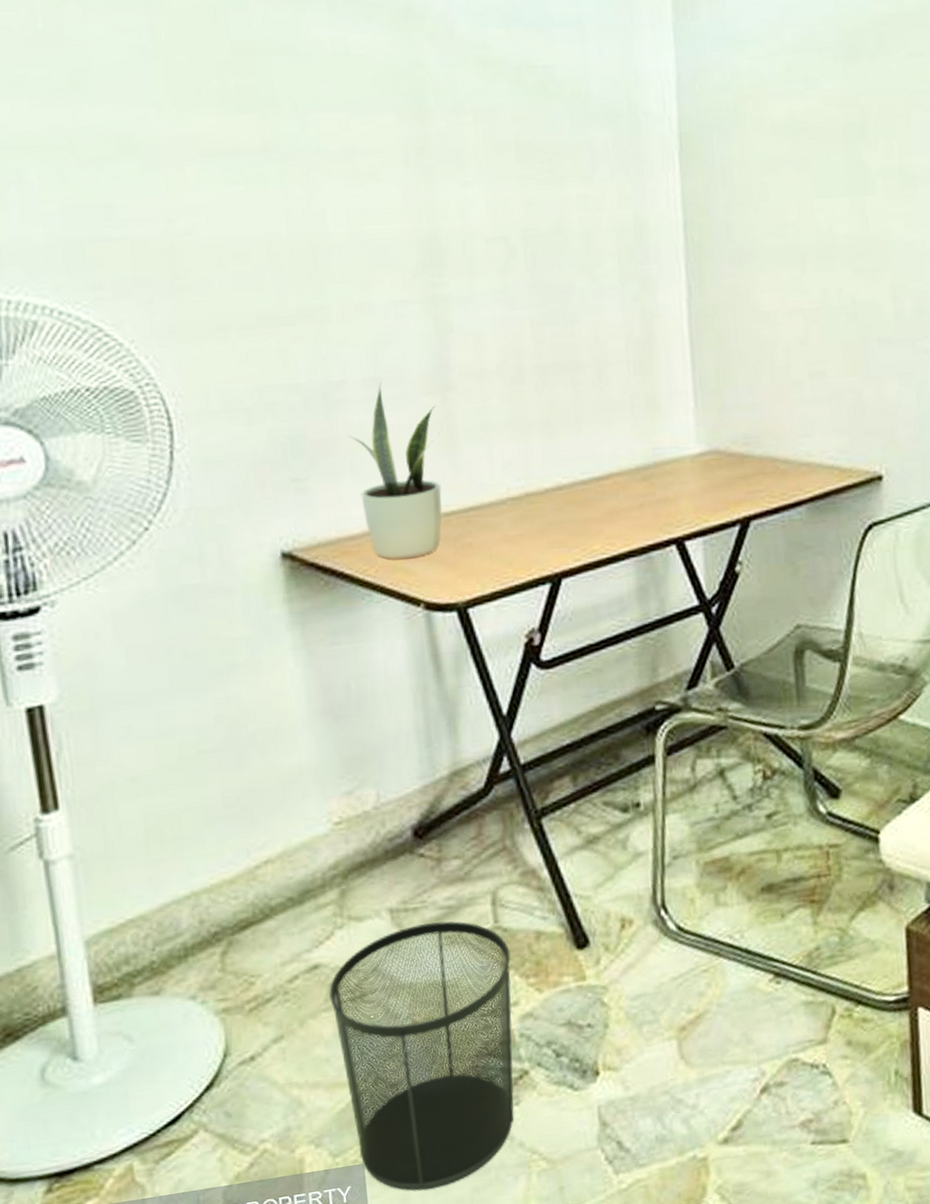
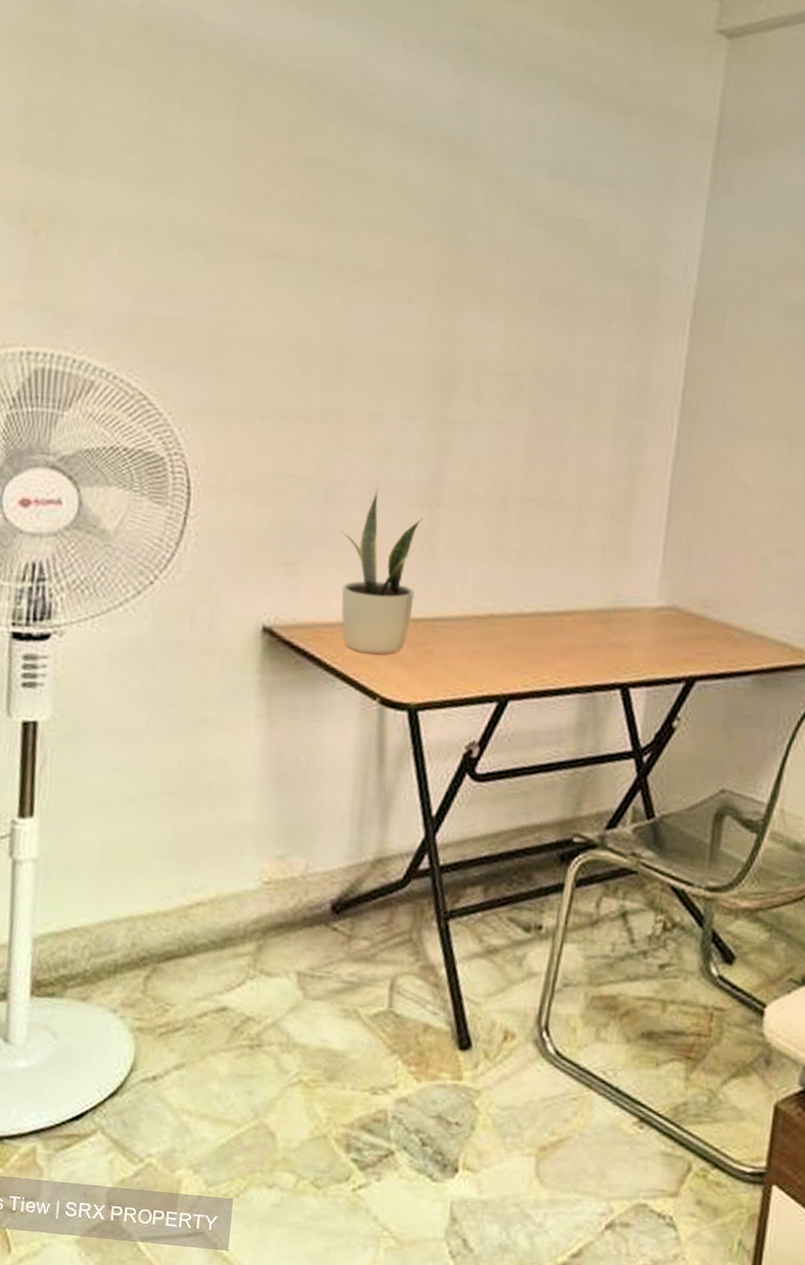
waste bin: present [329,921,514,1191] -> none [230,992,398,1239]

